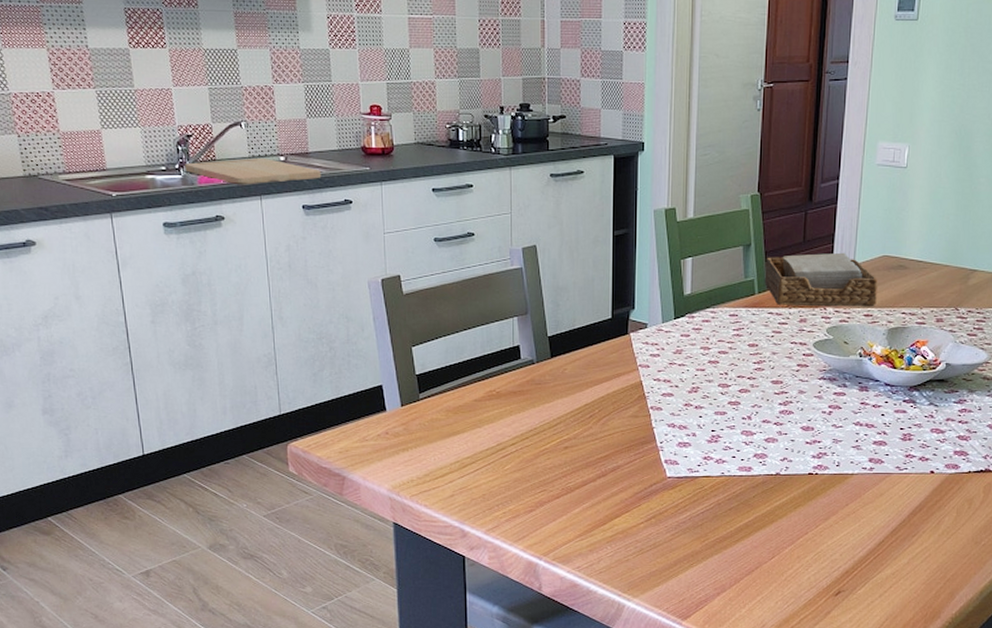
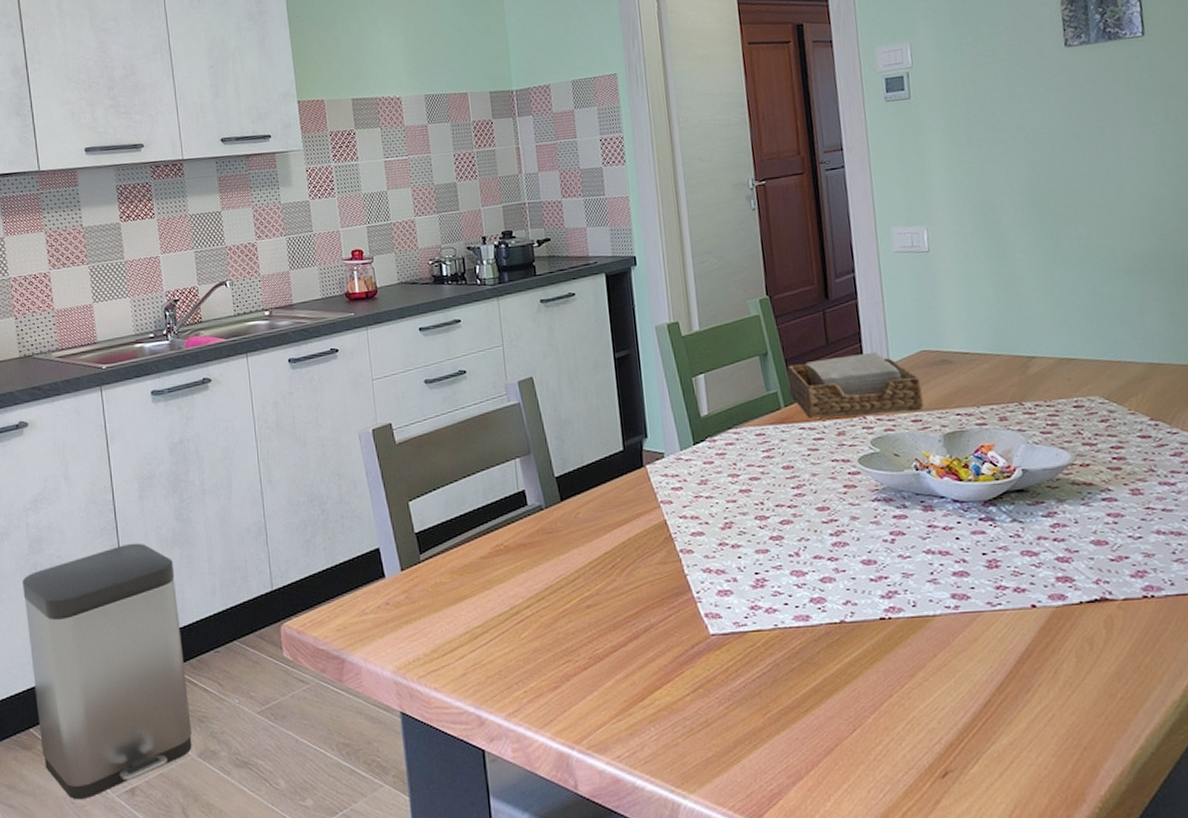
pedal bin: none [35,363,203,577] -> present [22,543,192,799]
cutting board: present [185,157,322,185] -> none [172,314,307,345]

